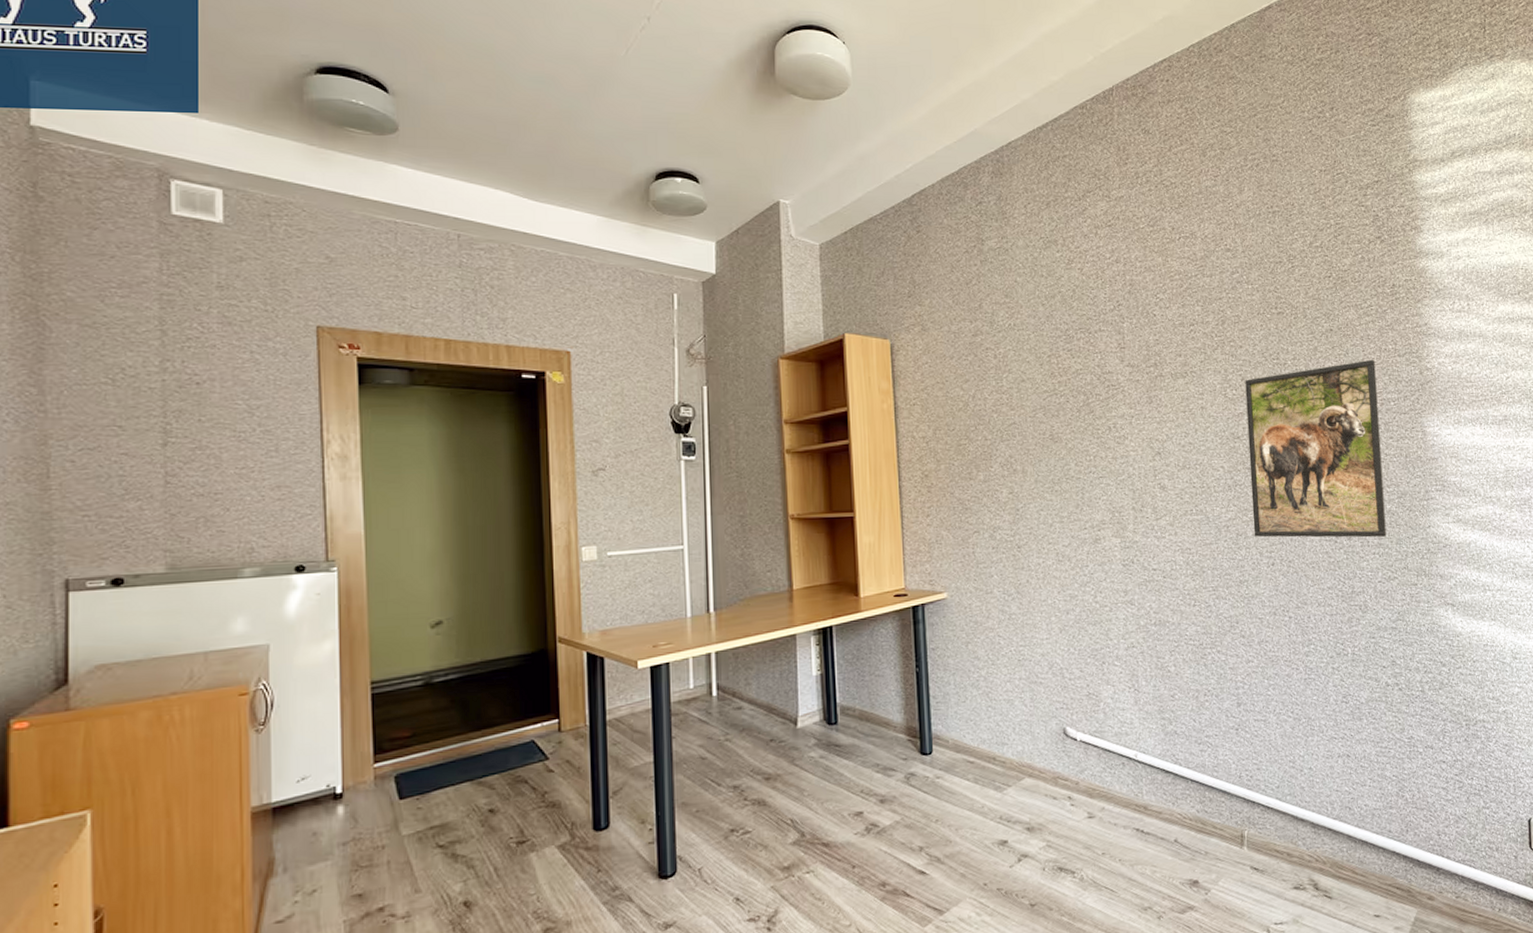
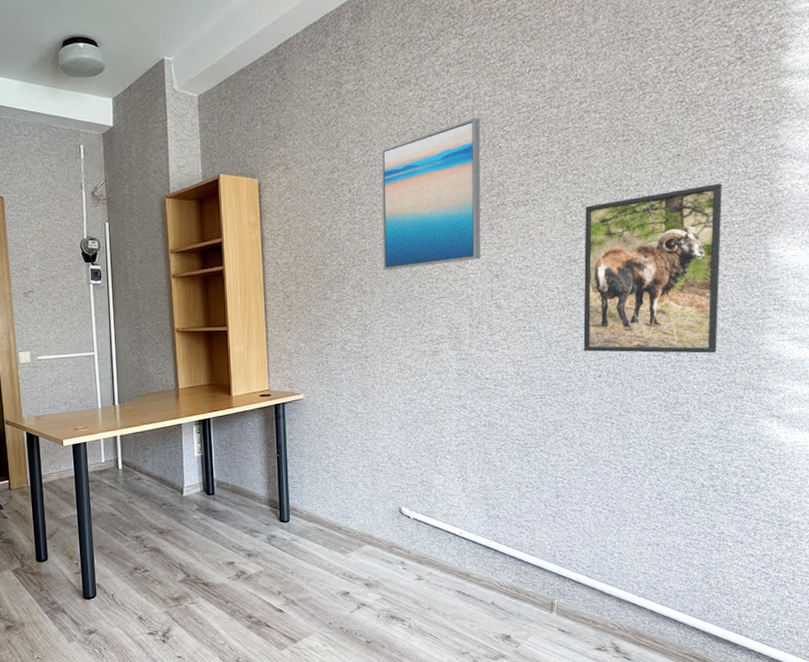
wall art: none [1028,283,1141,447] -> present [381,117,481,271]

